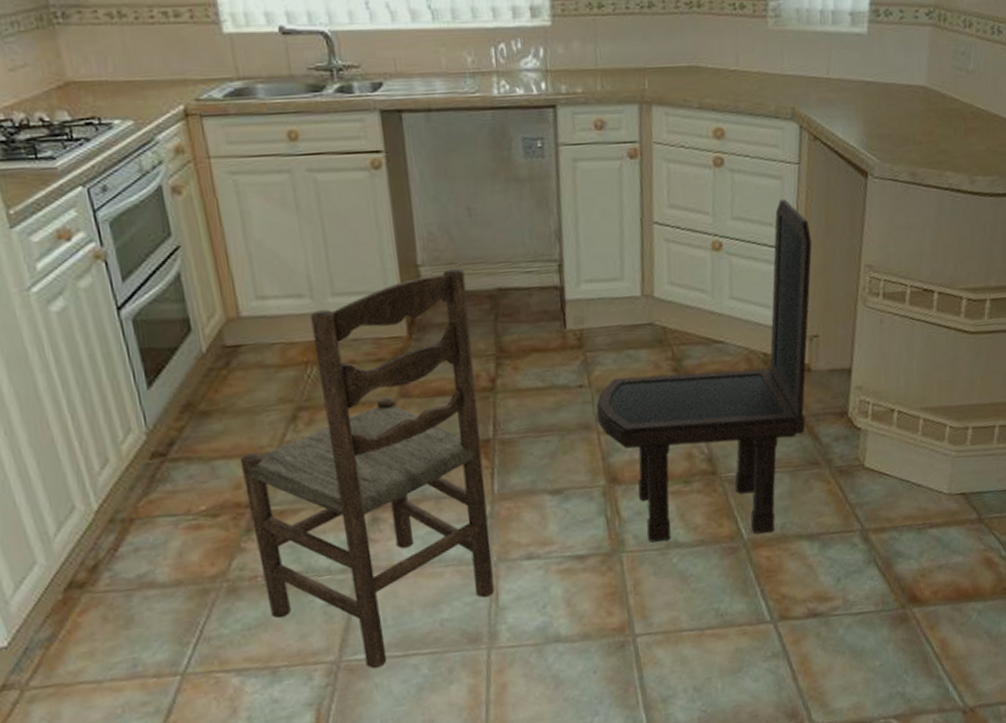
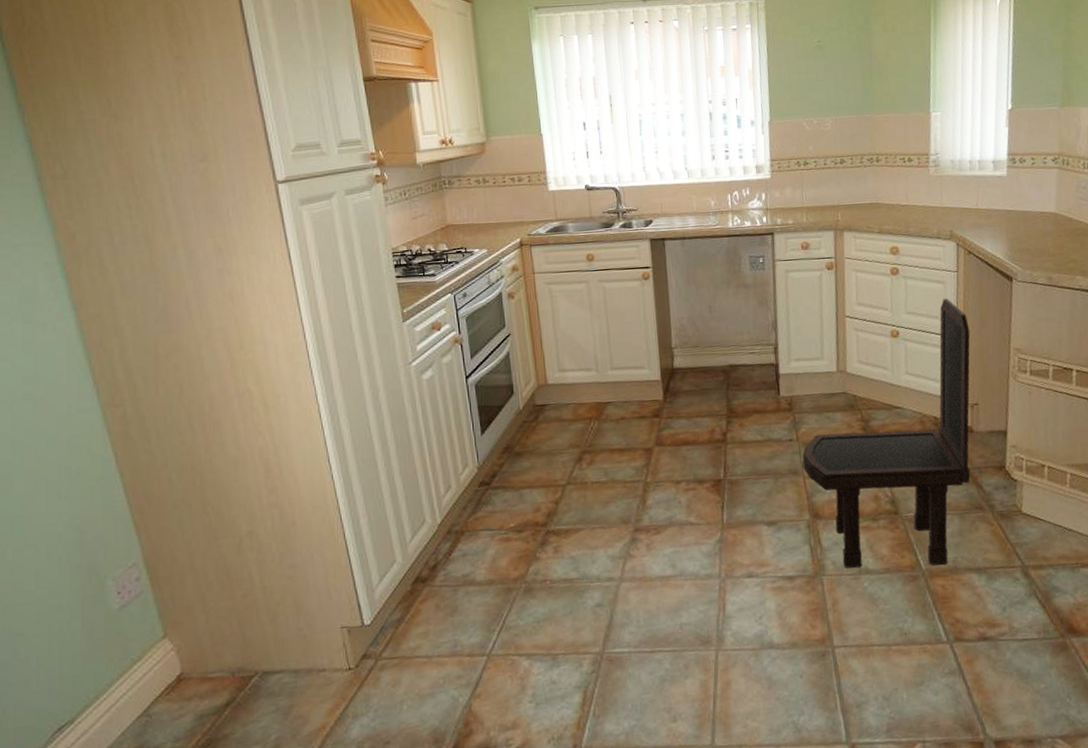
dining chair: present [239,267,495,669] -> none [540,349,722,661]

